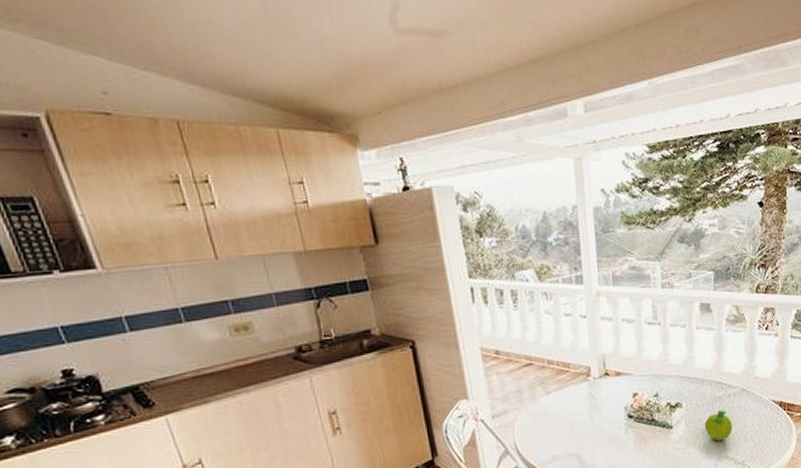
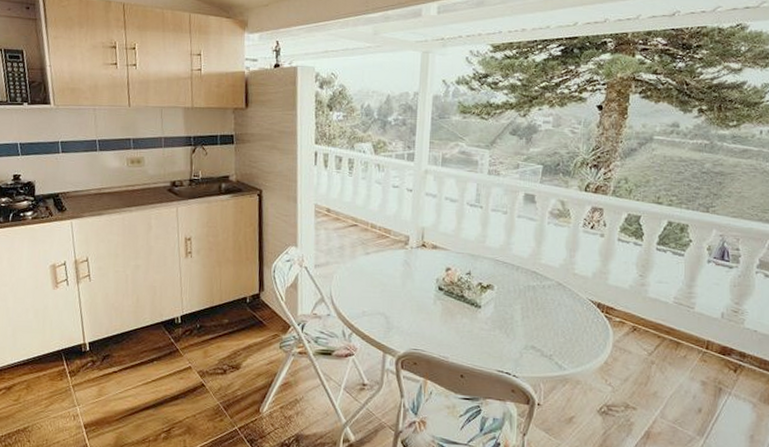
fruit: present [704,410,733,441] -> none [514,299,543,330]

